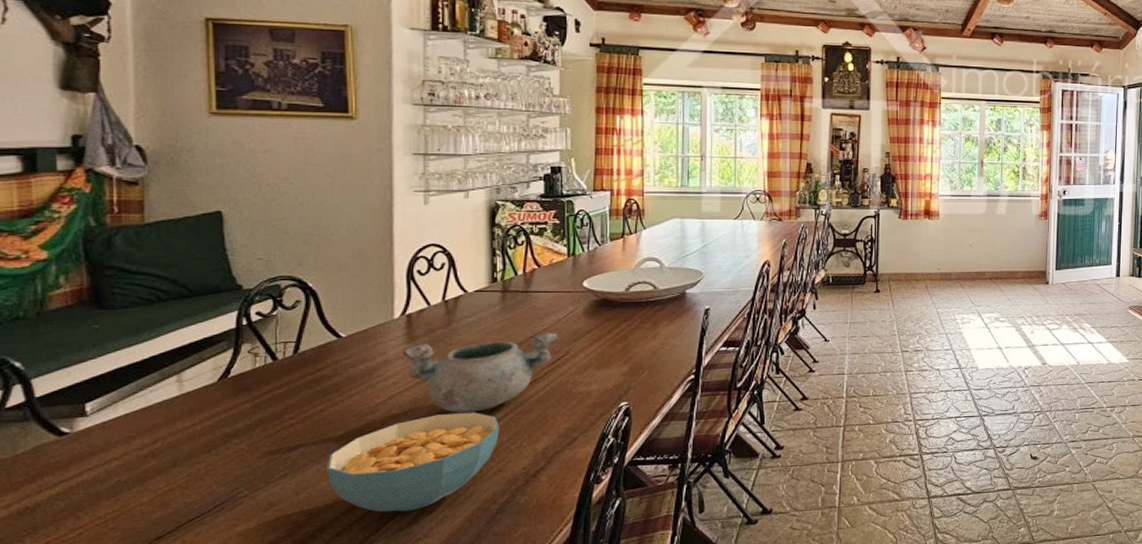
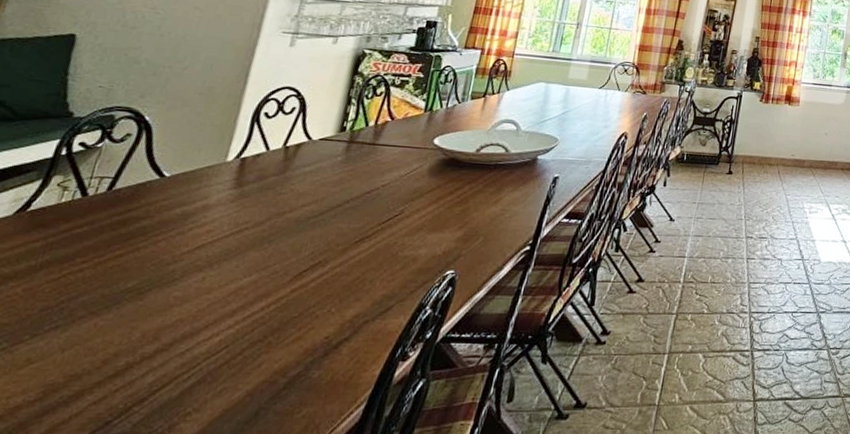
cereal bowl: present [326,412,499,513] -> none [104,269,311,379]
decorative bowl: present [402,332,558,413] -> none [225,188,397,270]

